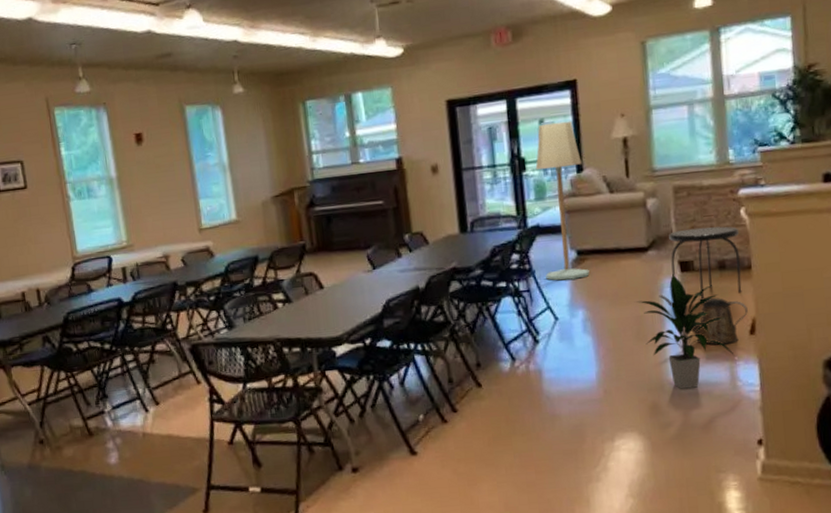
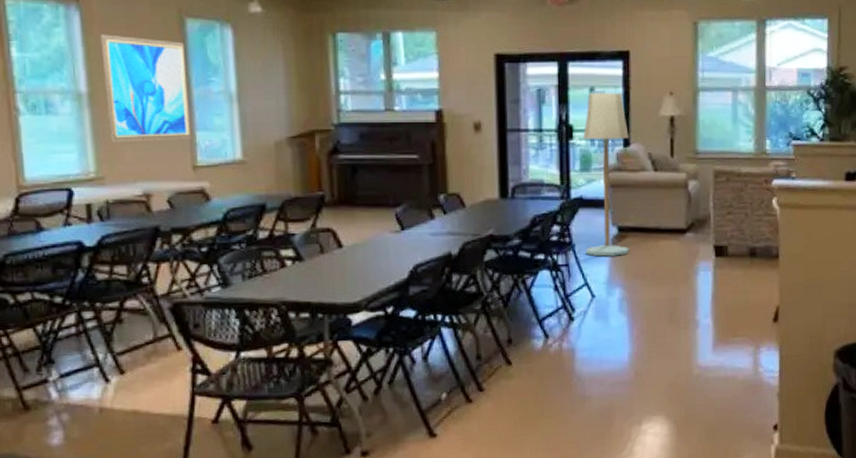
wall art: none [123,126,197,216] -> present [100,34,192,143]
indoor plant: present [636,274,735,389] -> none [672,258,759,373]
watering can: present [659,295,748,345] -> none [694,278,773,331]
side table: present [669,226,742,299] -> none [707,213,770,285]

